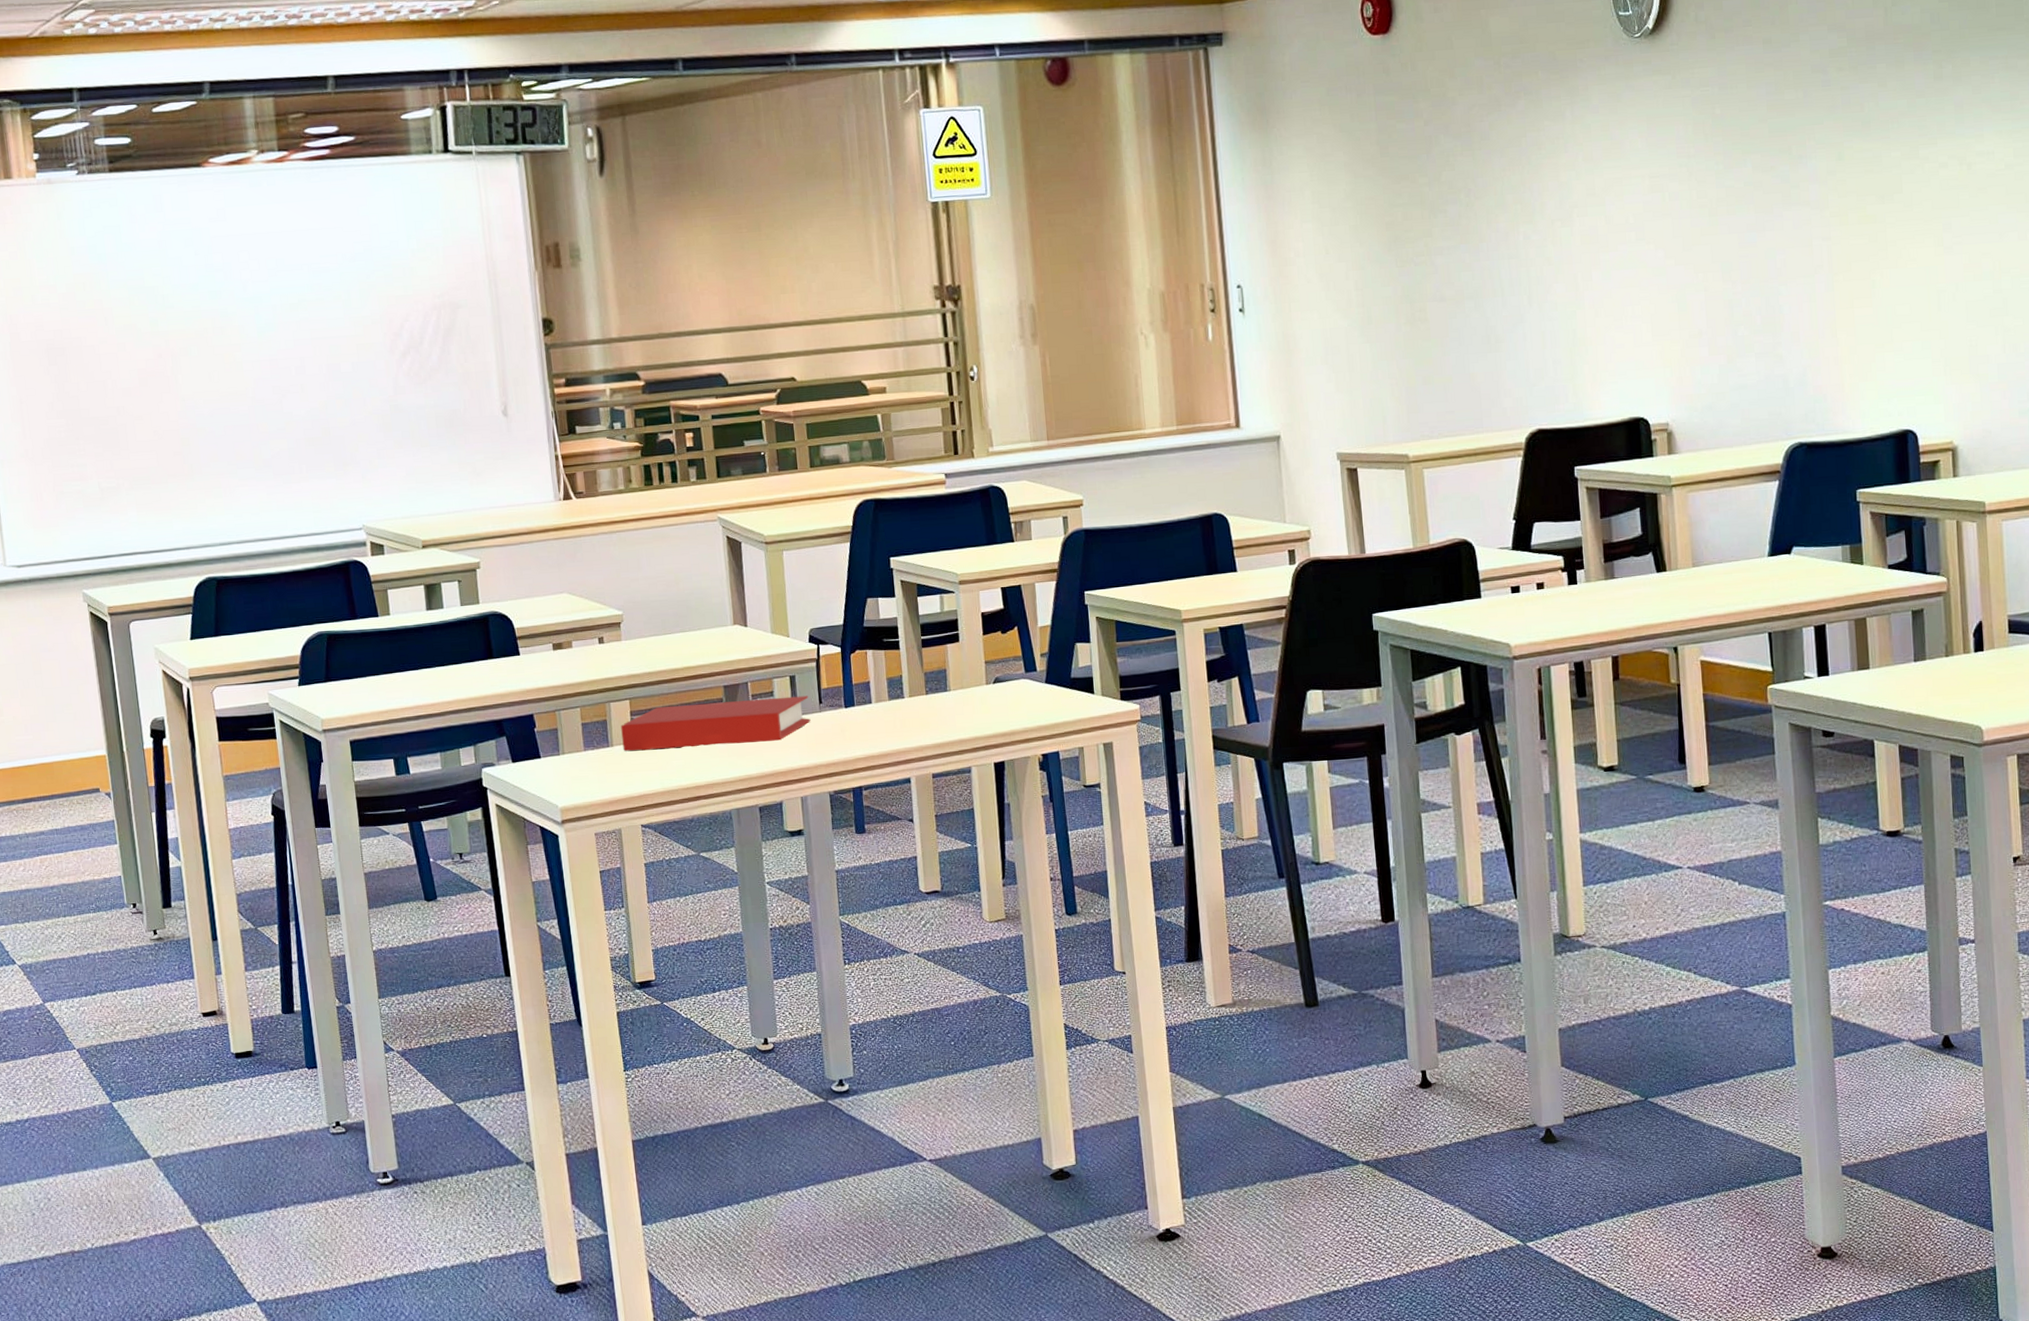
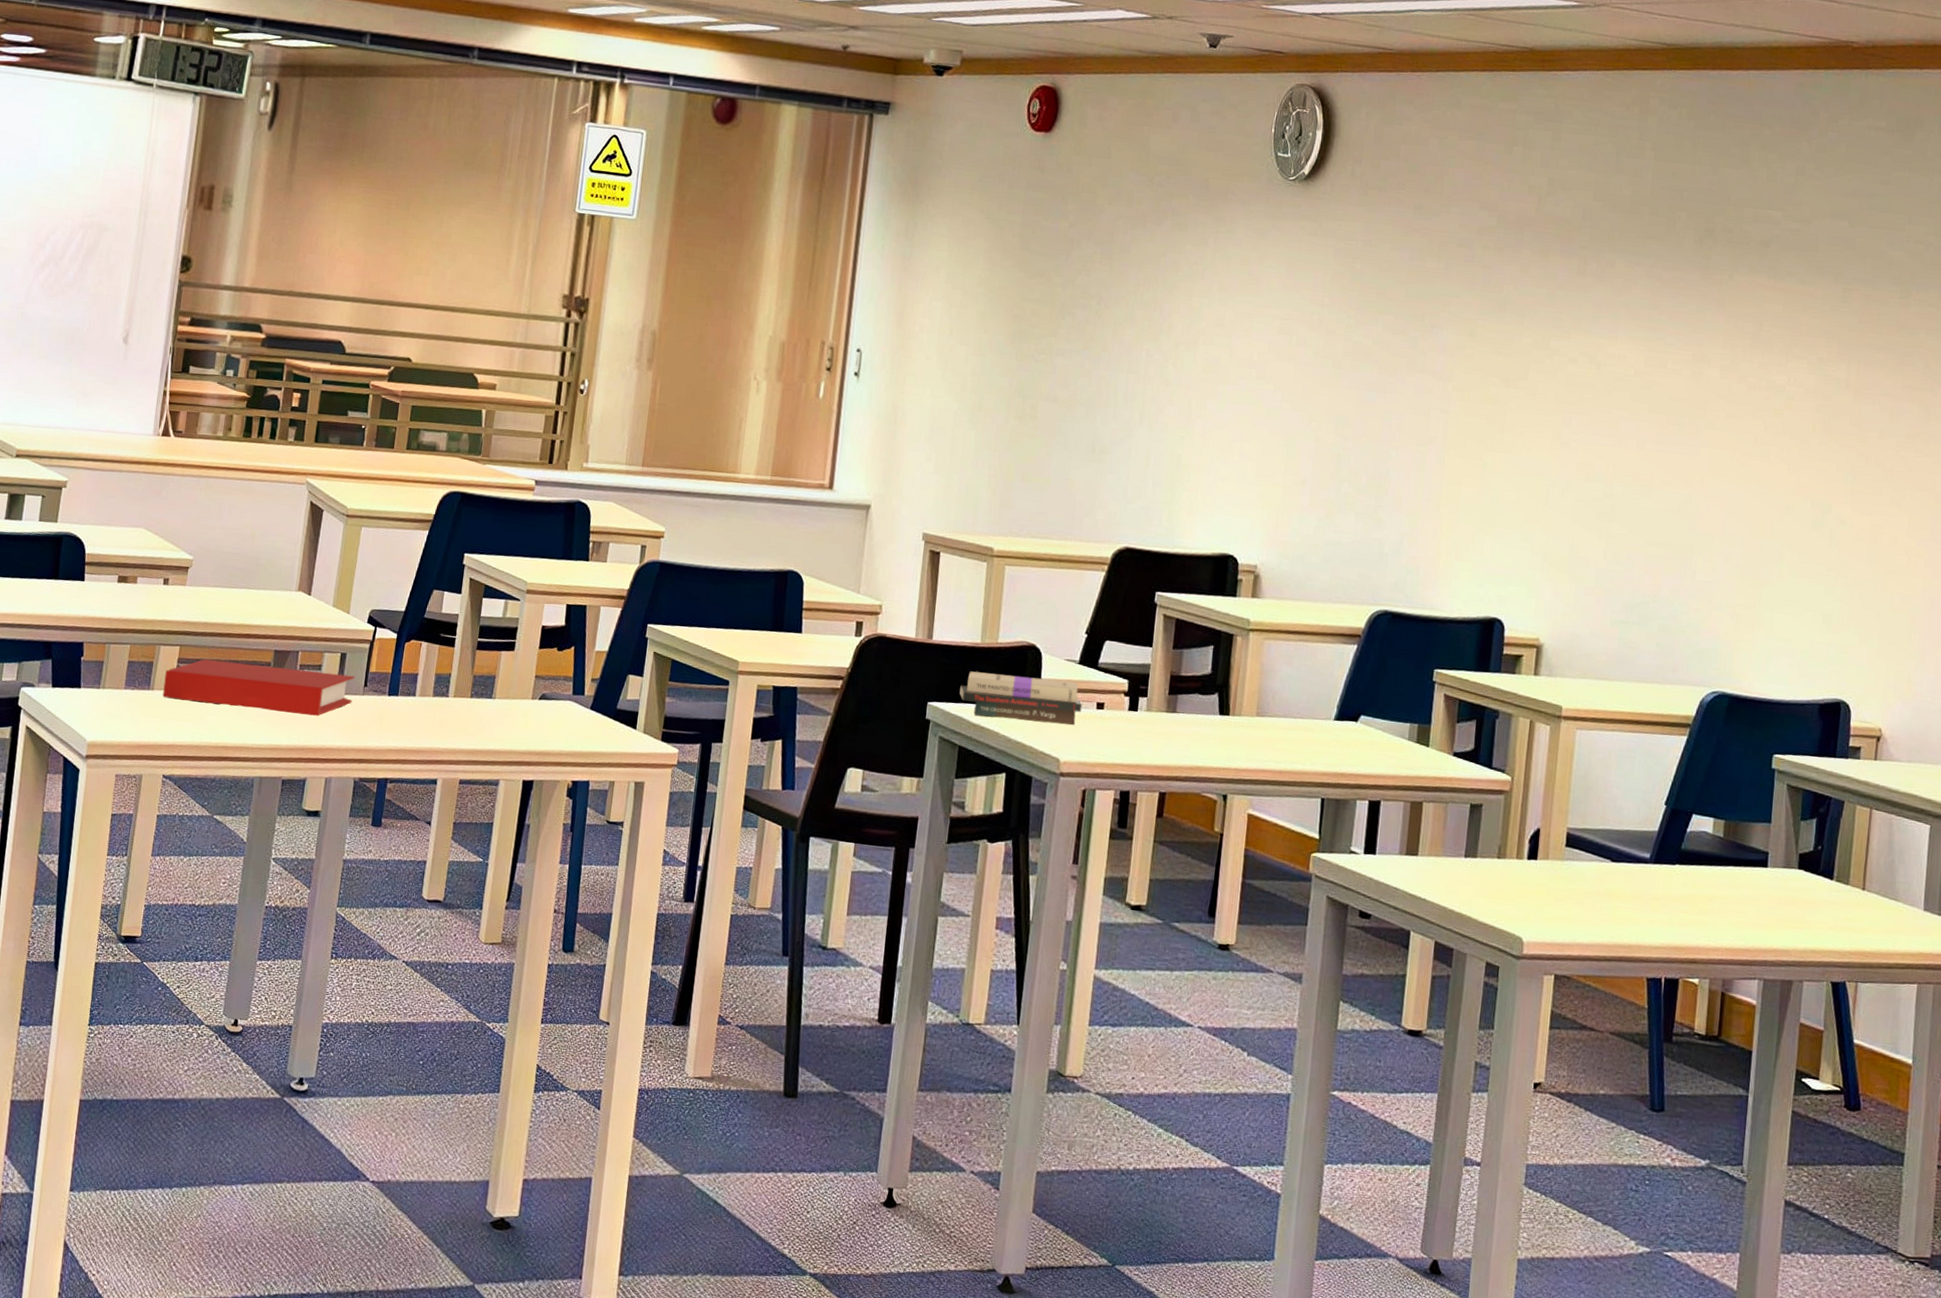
books: none [1401,567,1523,618] -> present [959,671,1083,726]

